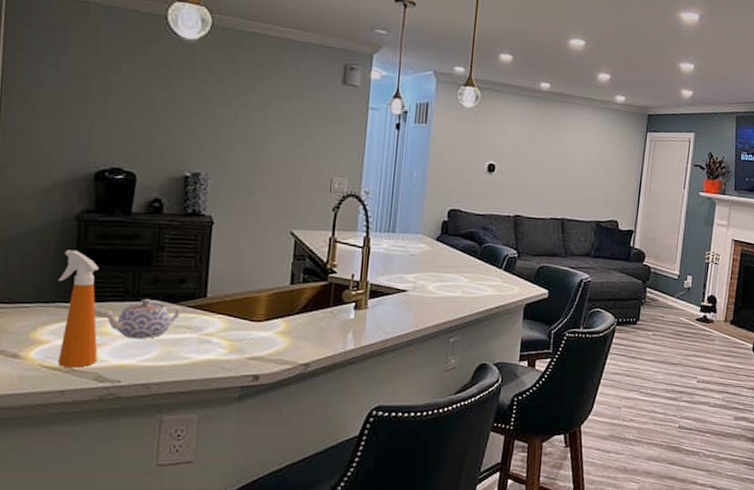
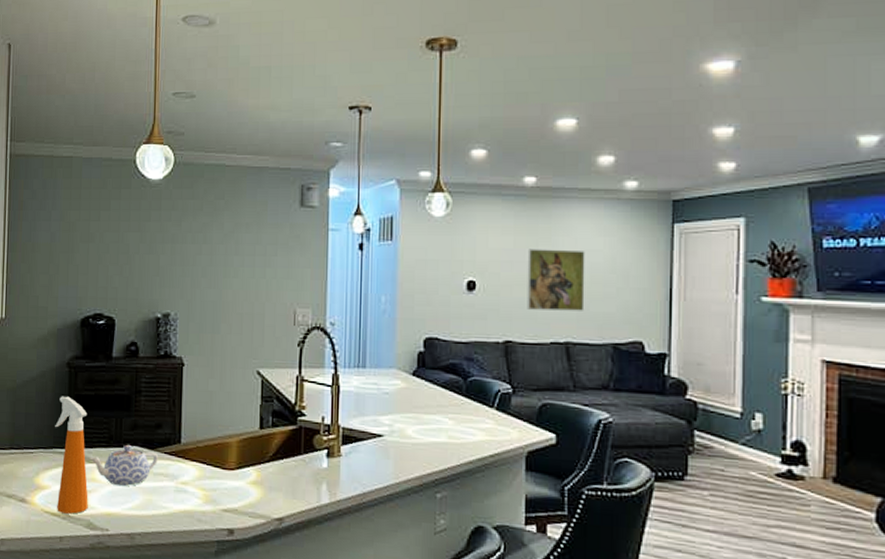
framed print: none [534,141,583,195] -> present [527,249,585,311]

